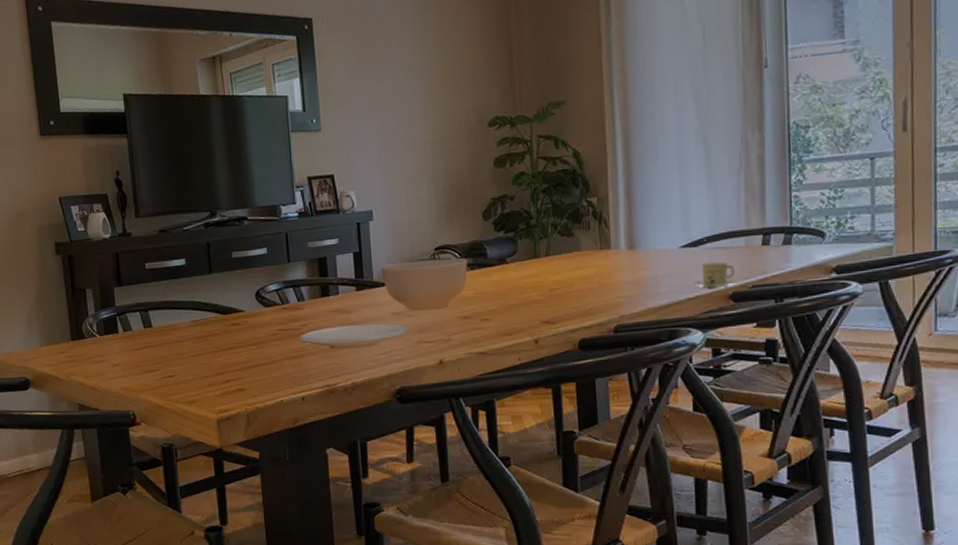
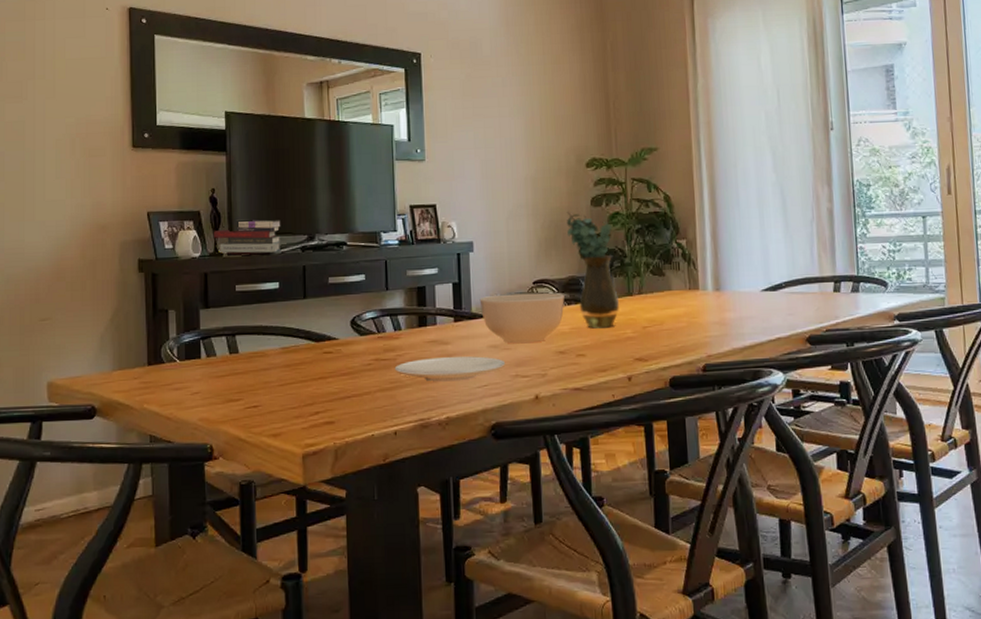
books: none [120,198,186,235] -> present [213,219,282,256]
vase: none [468,175,526,293] -> present [566,212,620,329]
cup and saucer: present [693,262,738,288] -> none [773,306,813,331]

